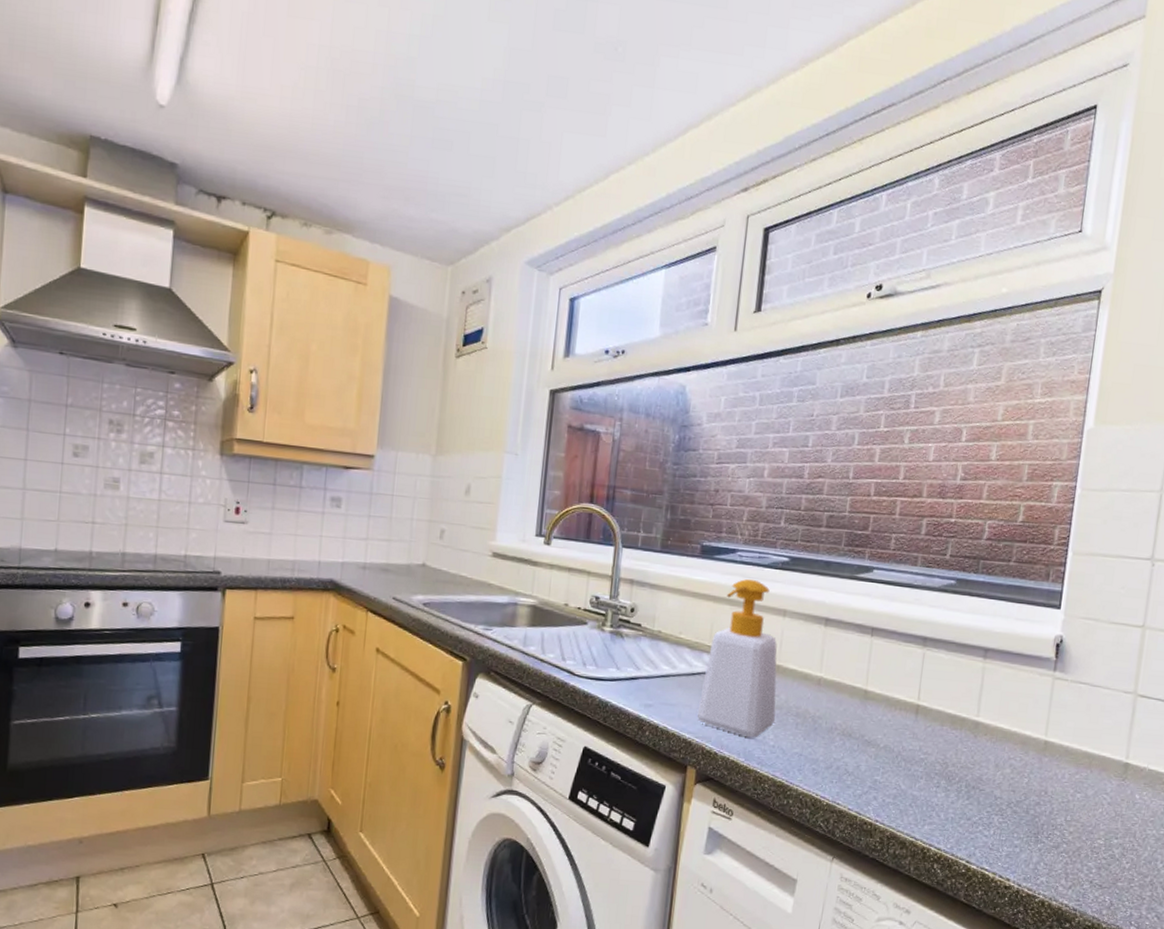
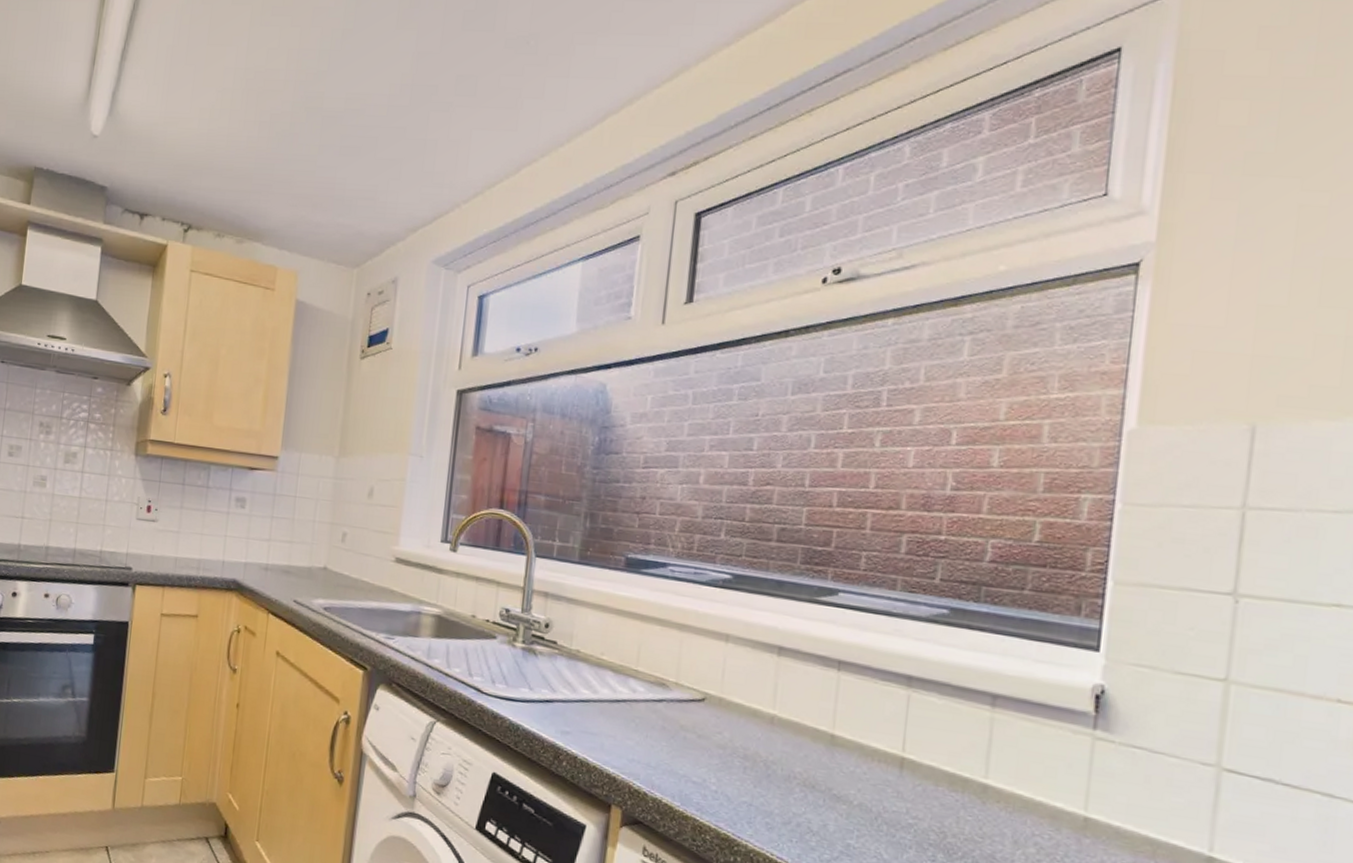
soap bottle: present [697,578,777,738] -> none [622,596,719,780]

